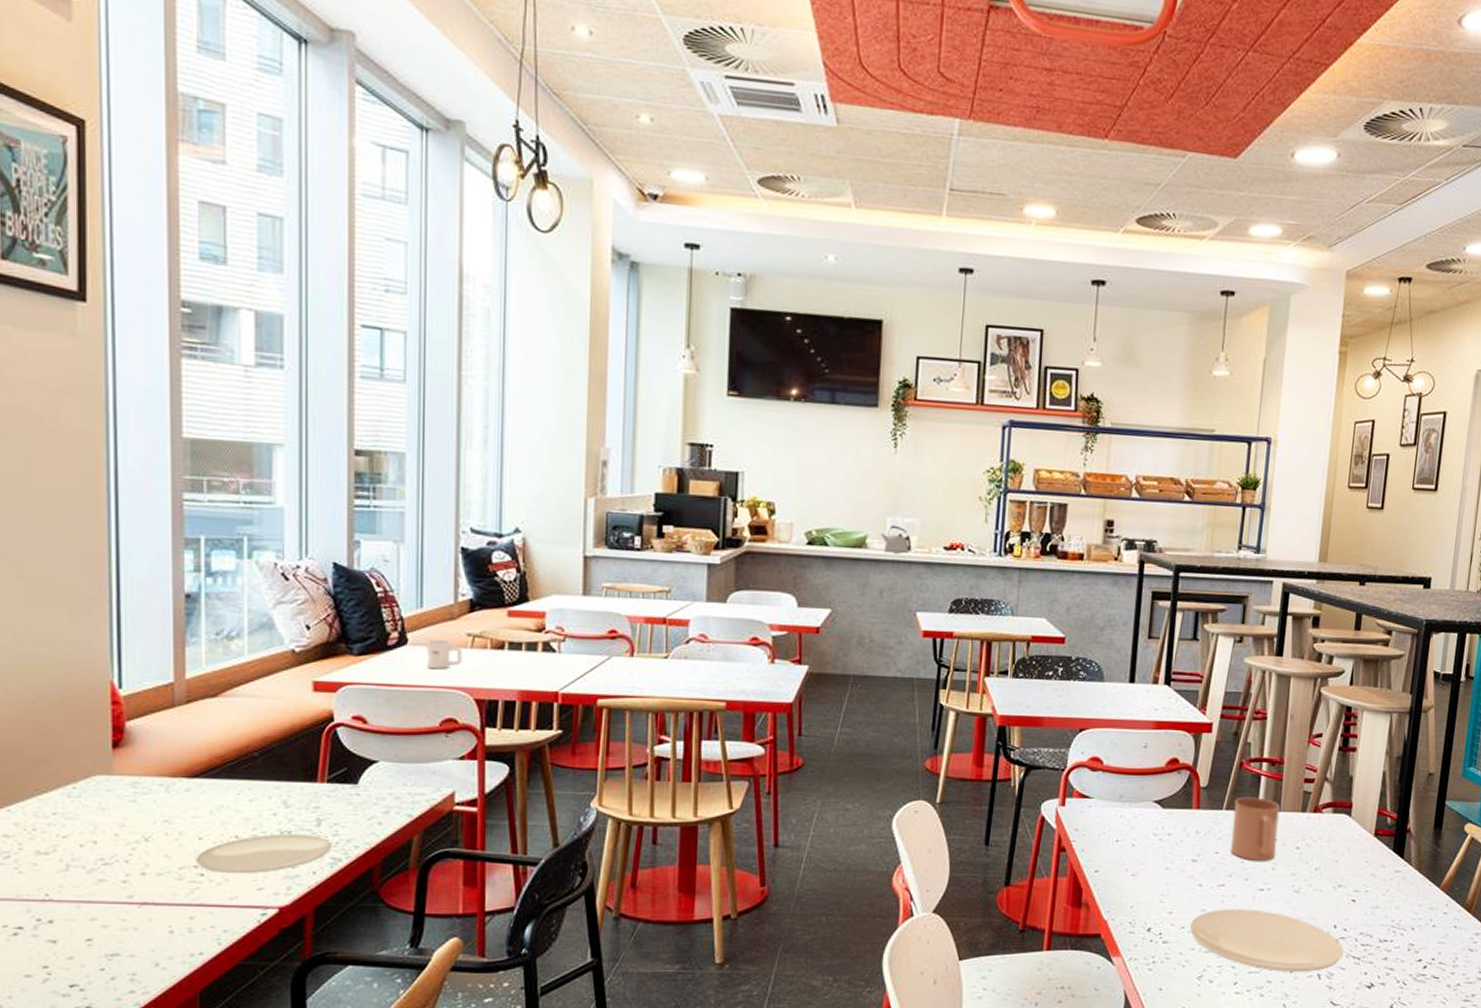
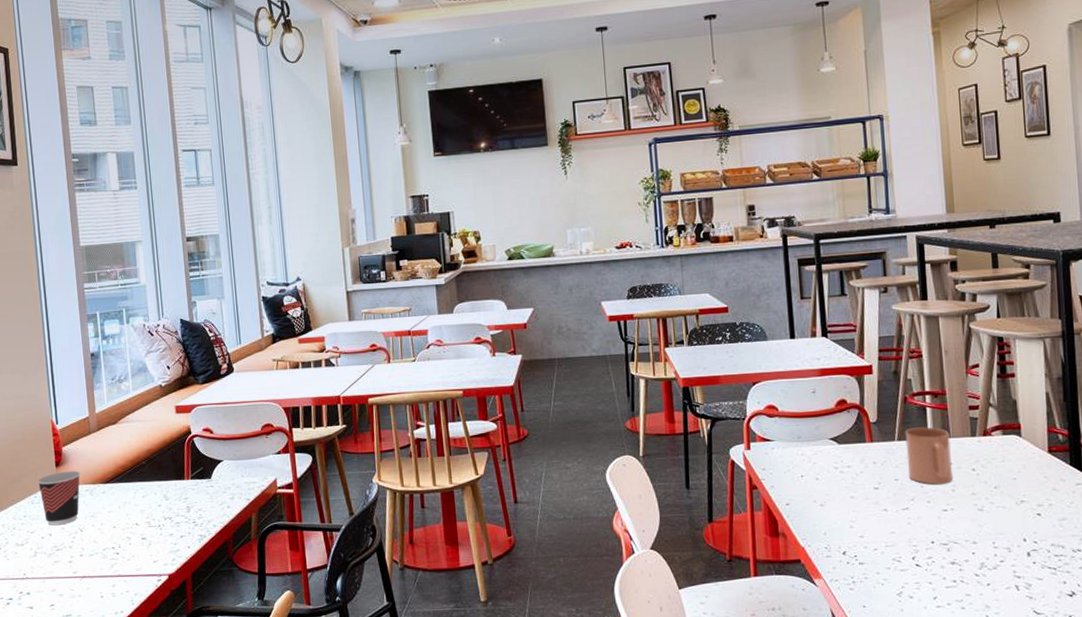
cup: none [79,755,153,830] -> present [37,471,81,526]
plate: present [196,834,333,874] -> none [113,519,200,552]
mug: present [426,639,463,670] -> none [246,365,272,389]
kettle: present [881,525,912,554] -> none [564,235,590,258]
plate: present [1190,909,1343,972] -> none [882,529,1038,585]

